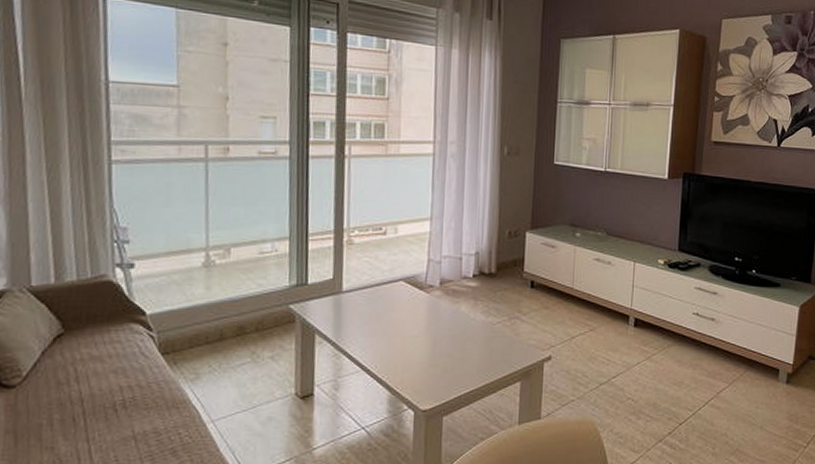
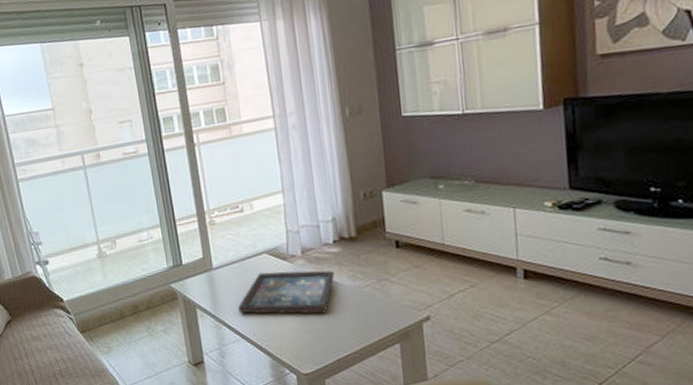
decorative tray: none [363,301,469,348] -> present [238,270,335,314]

